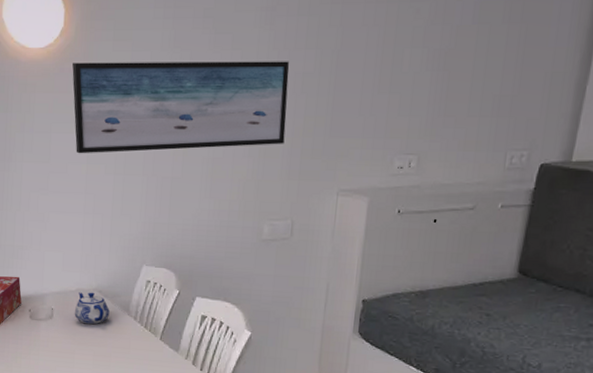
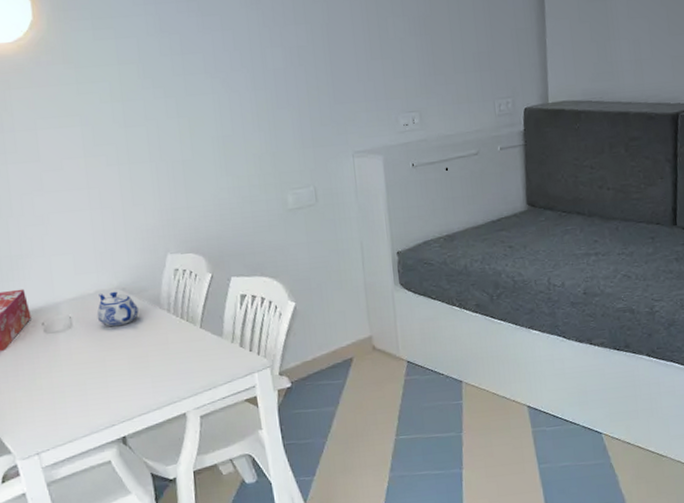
wall art: present [72,61,290,154] -> none [50,37,292,149]

